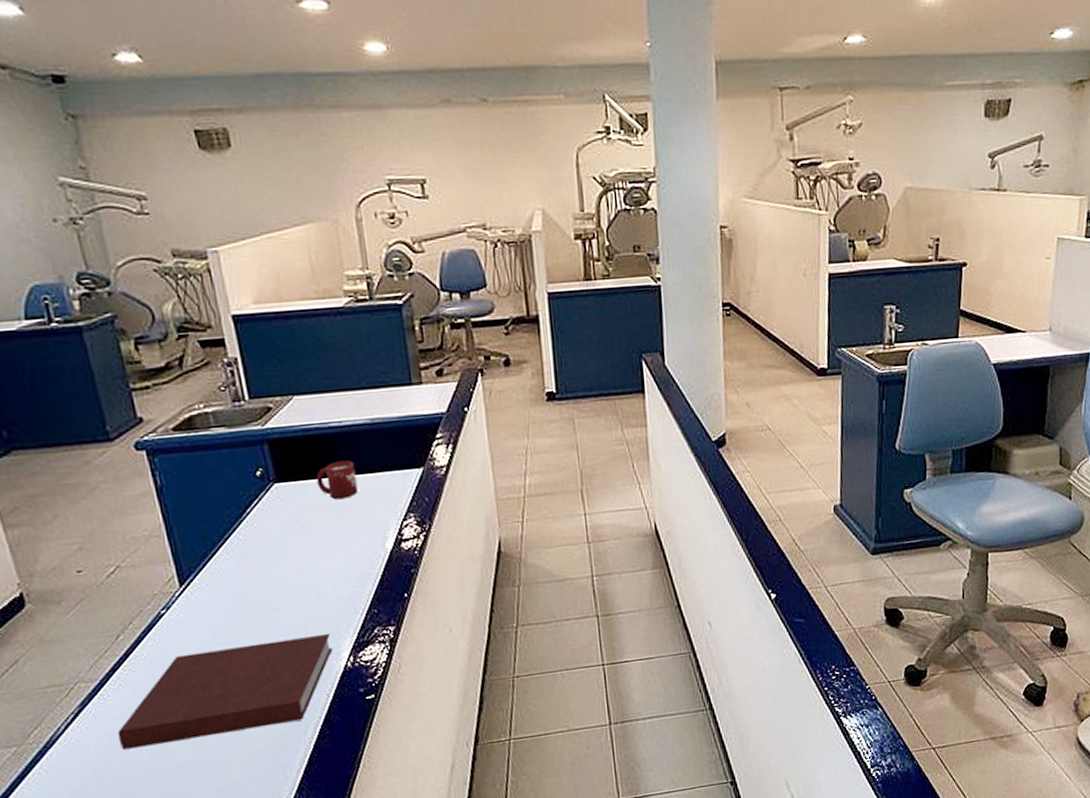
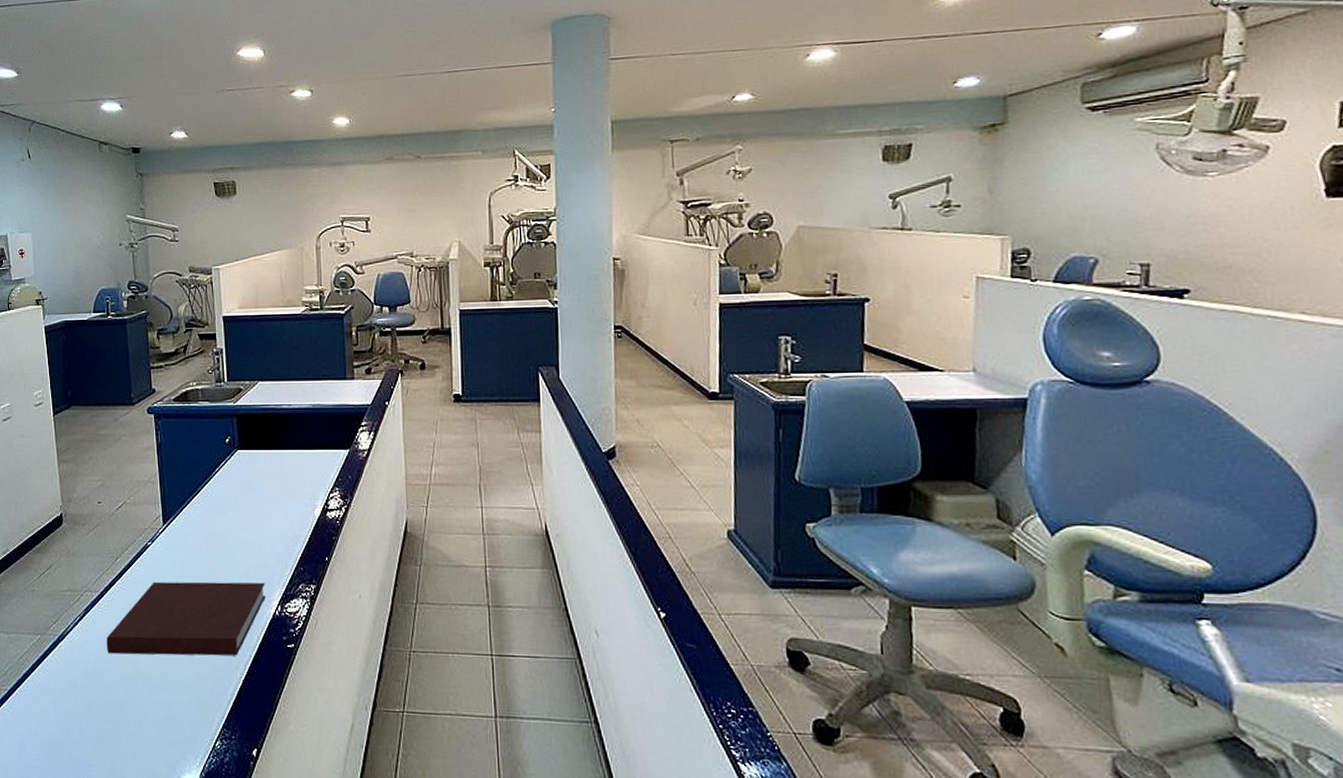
cup: present [316,460,358,500] -> none [268,436,298,469]

